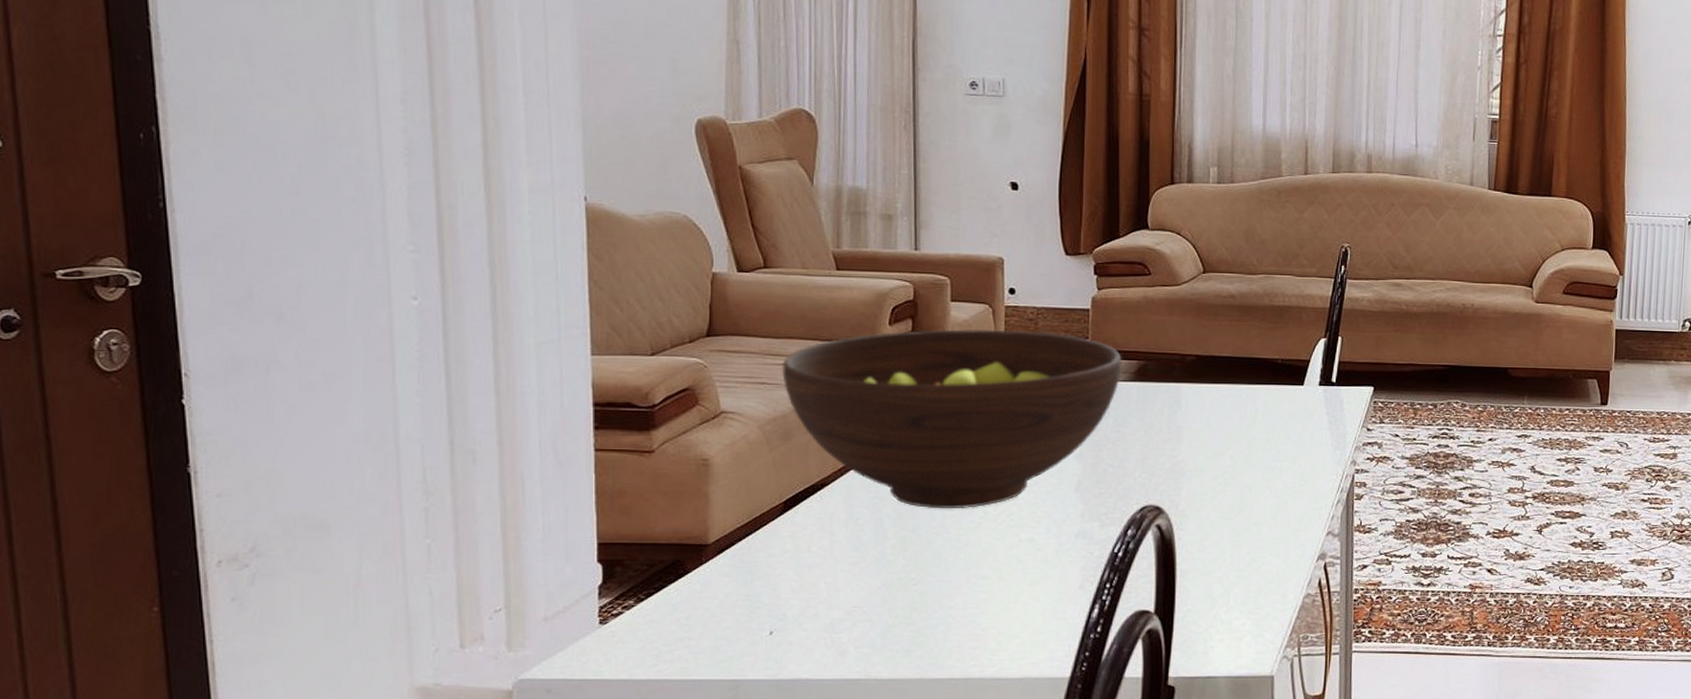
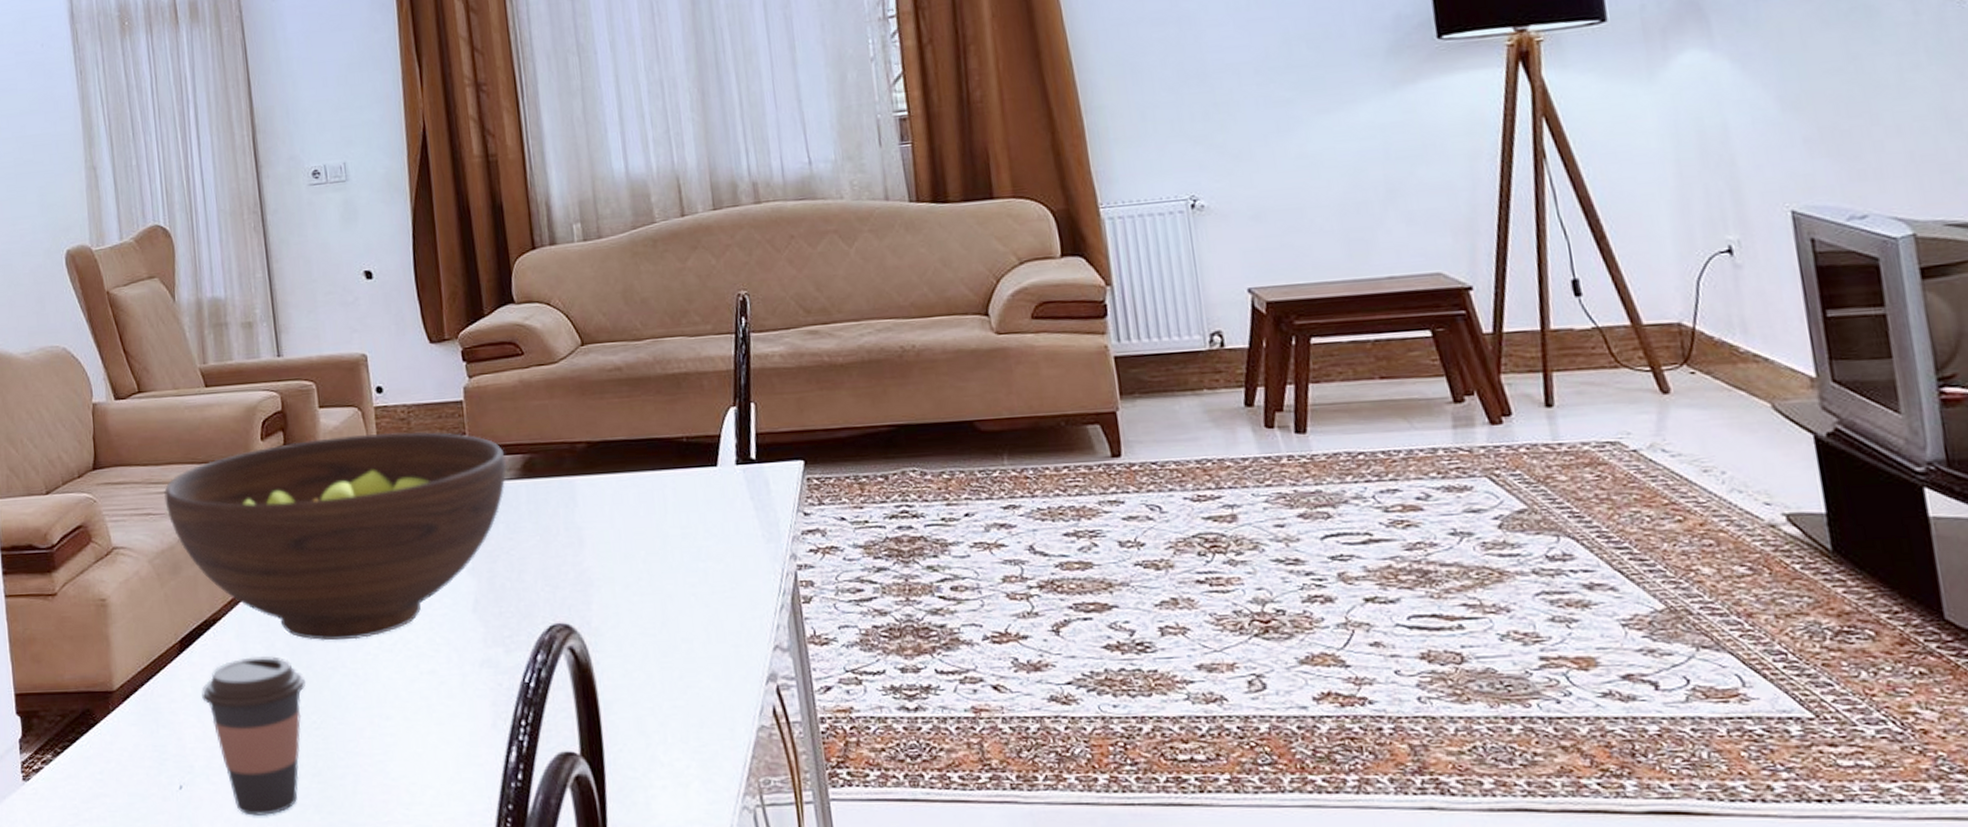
coffee cup: none [802,519,909,659] -> present [201,656,307,816]

